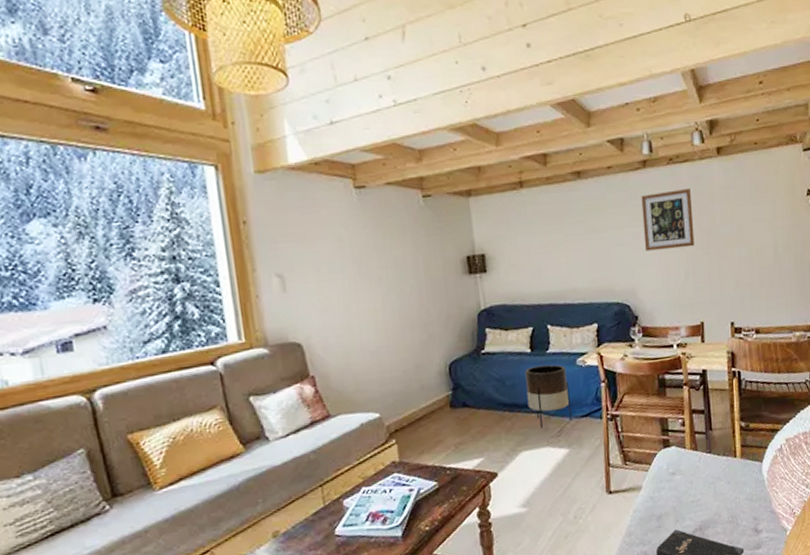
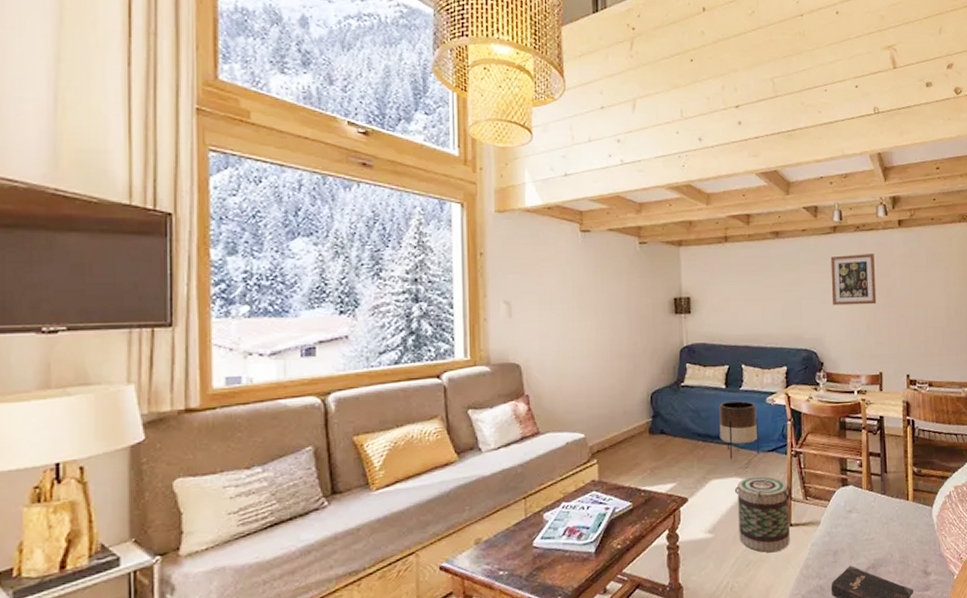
basket: none [547,443,610,523] -> present [734,476,791,552]

